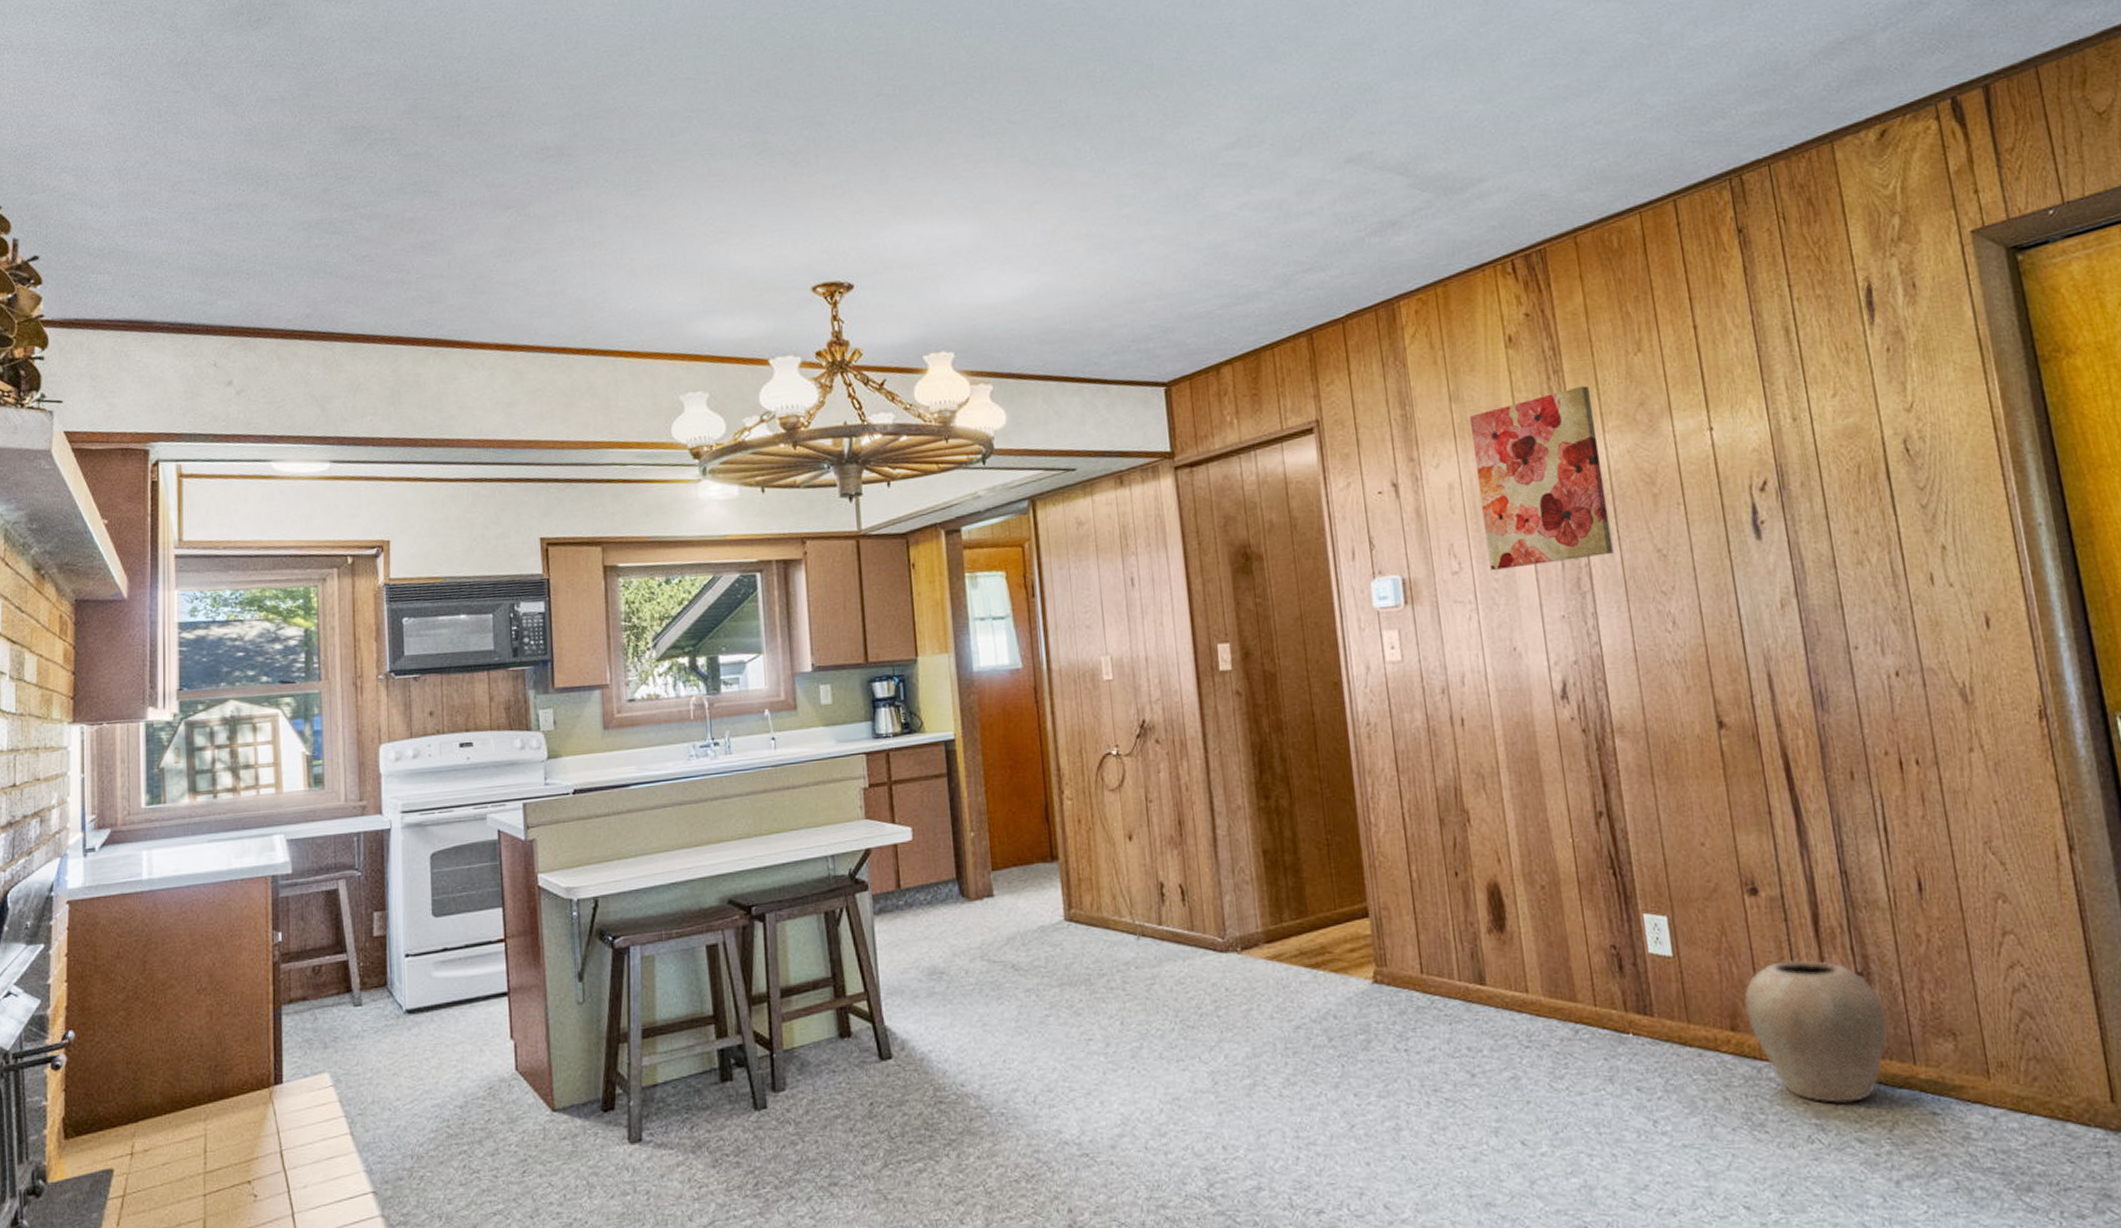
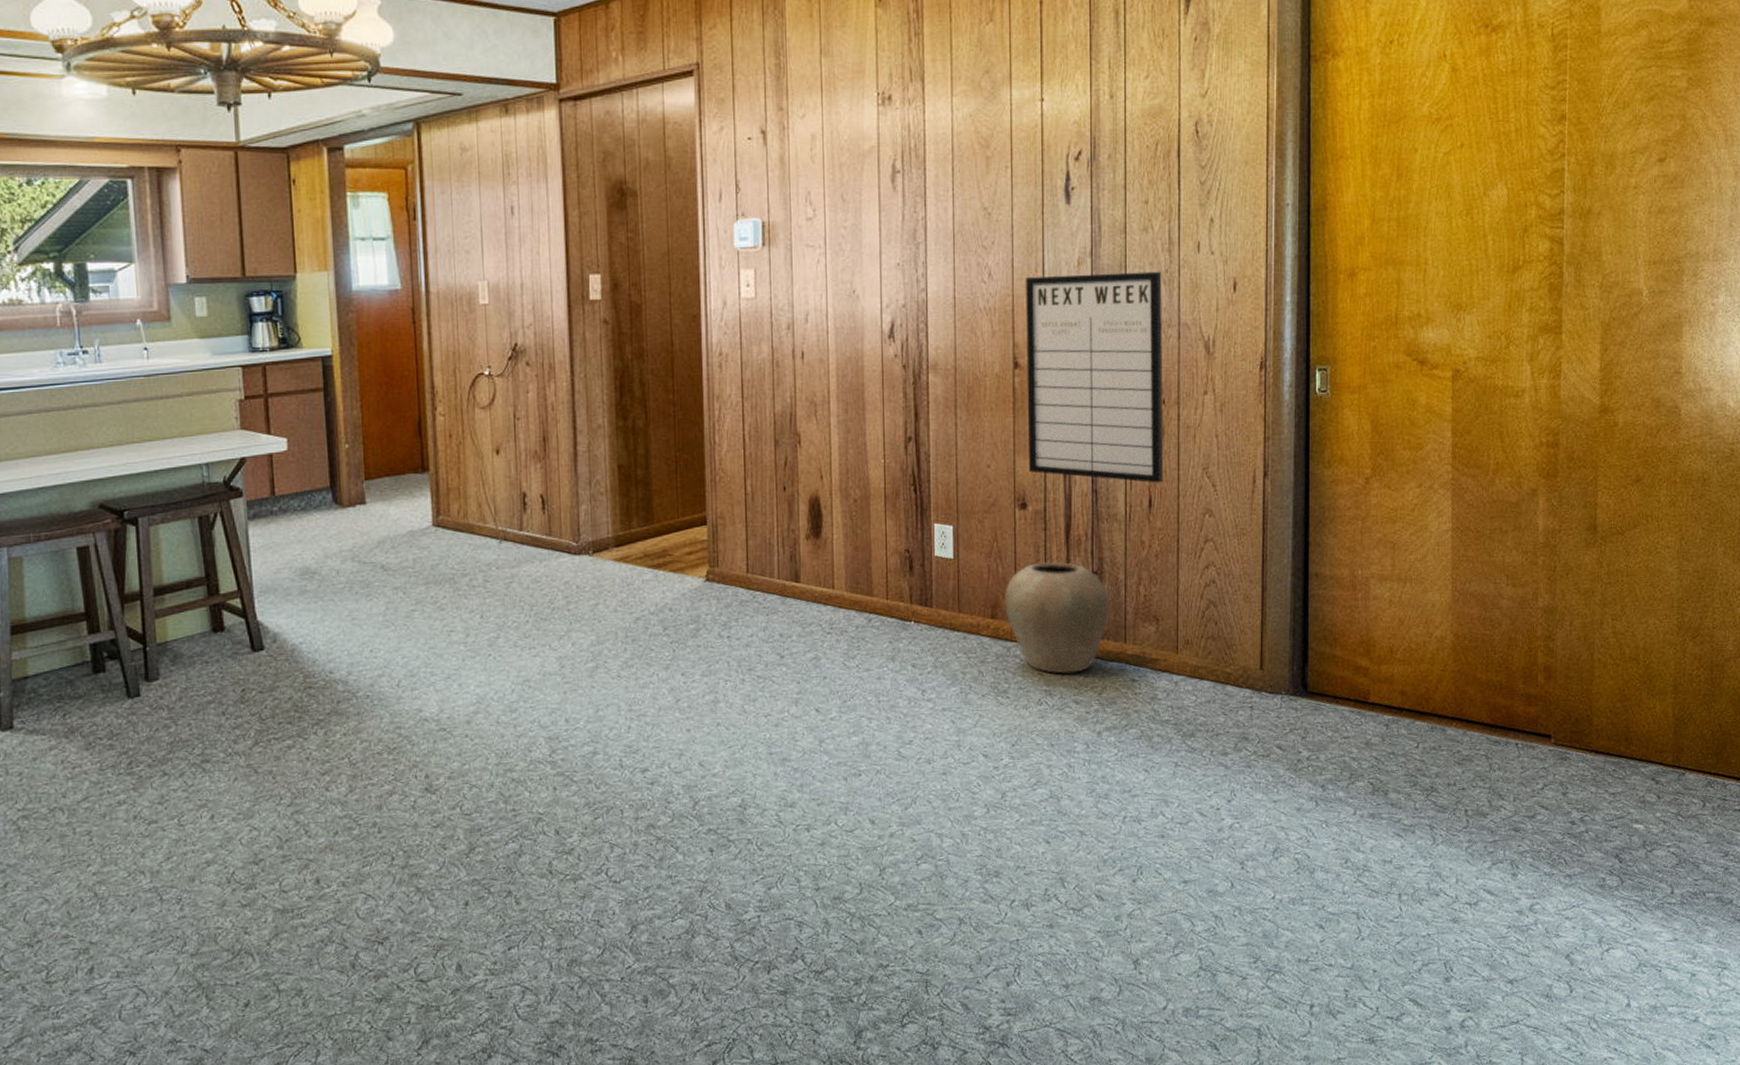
wall art: present [1469,386,1614,570] -> none [836,50,947,218]
writing board: none [1719,609,1934,862] -> present [1026,271,1164,483]

